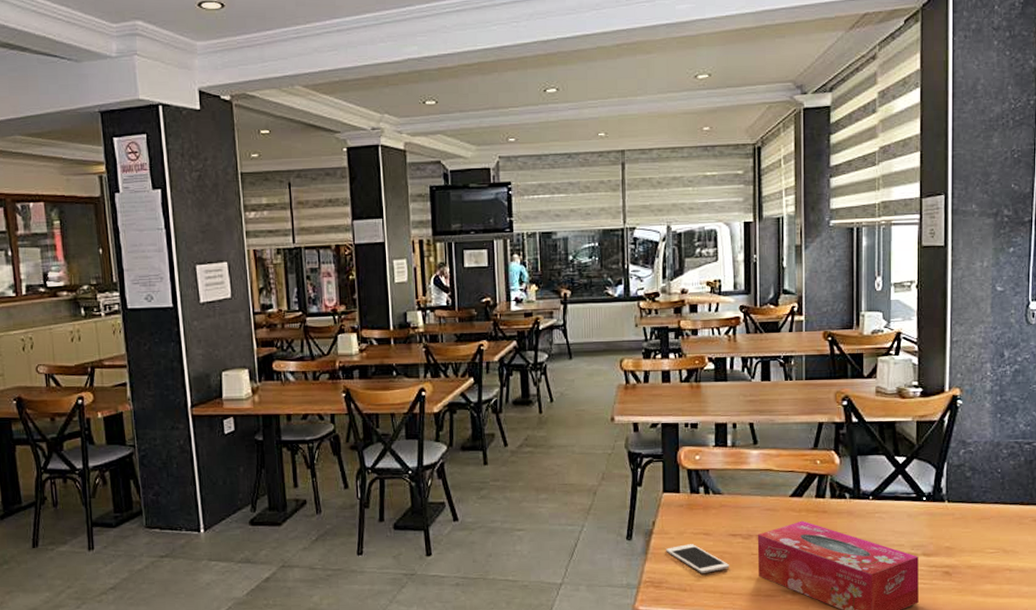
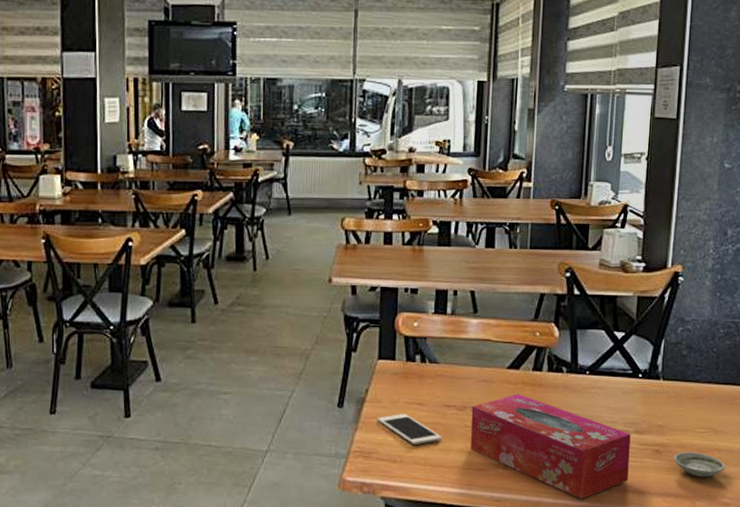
saucer: none [964,572,1019,598] -> present [673,452,726,478]

